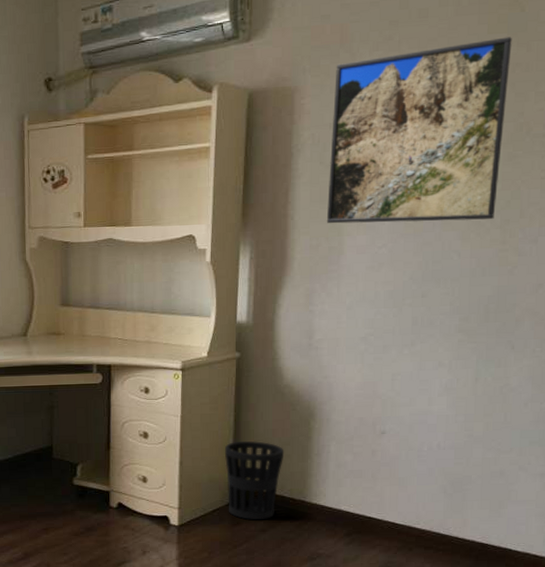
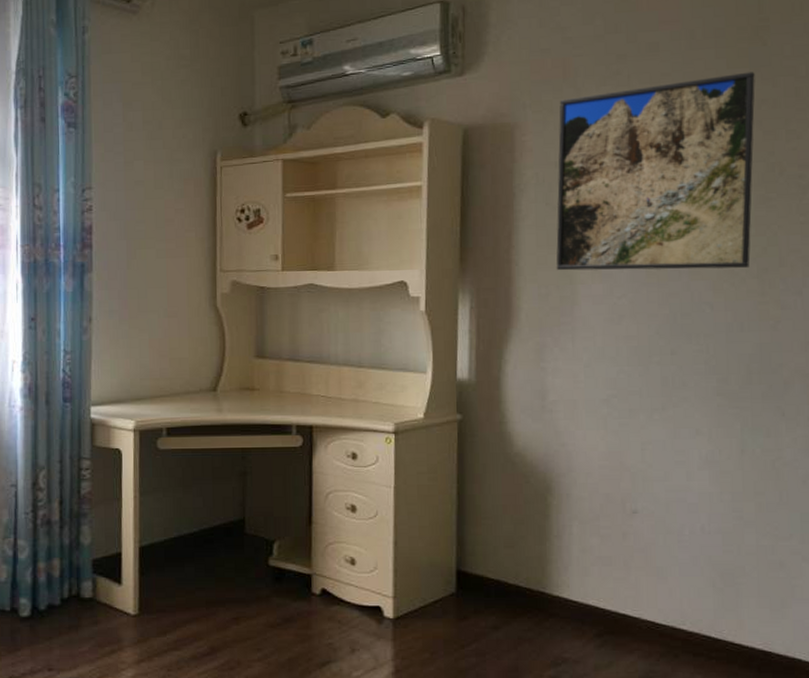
wastebasket: present [224,441,285,520] -> none [446,518,518,613]

